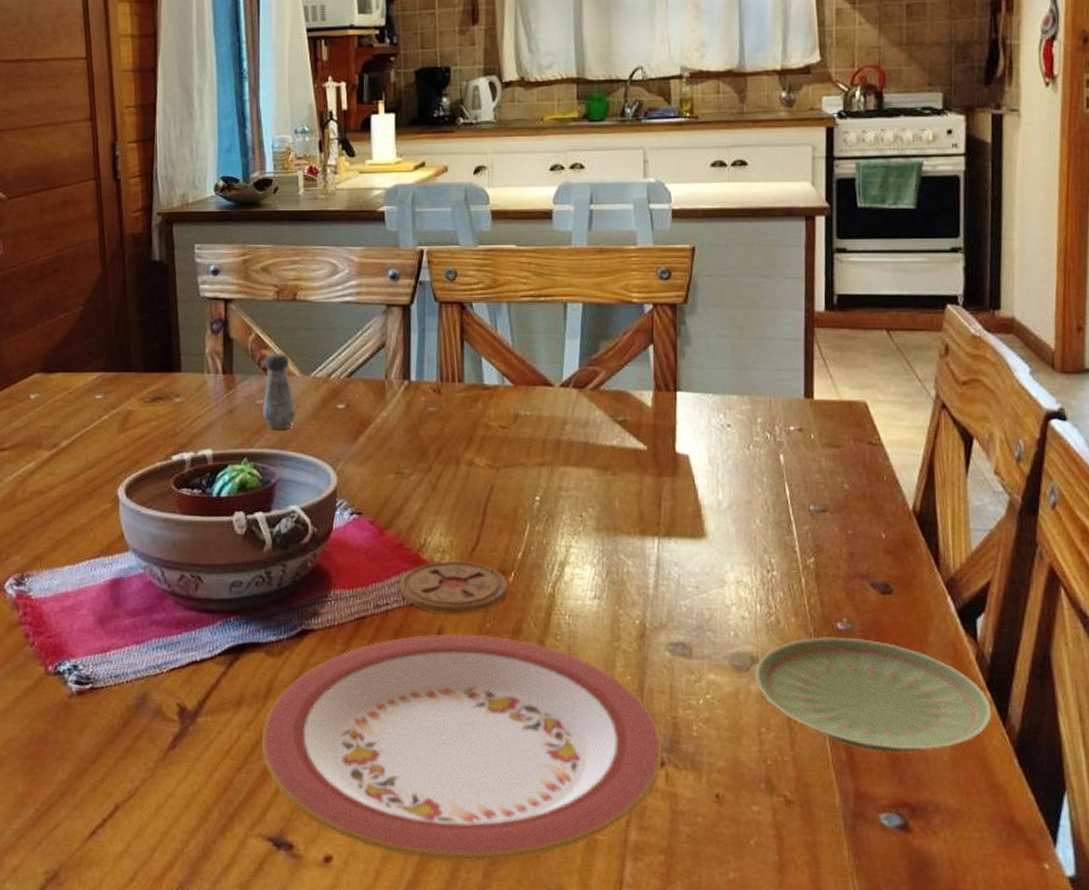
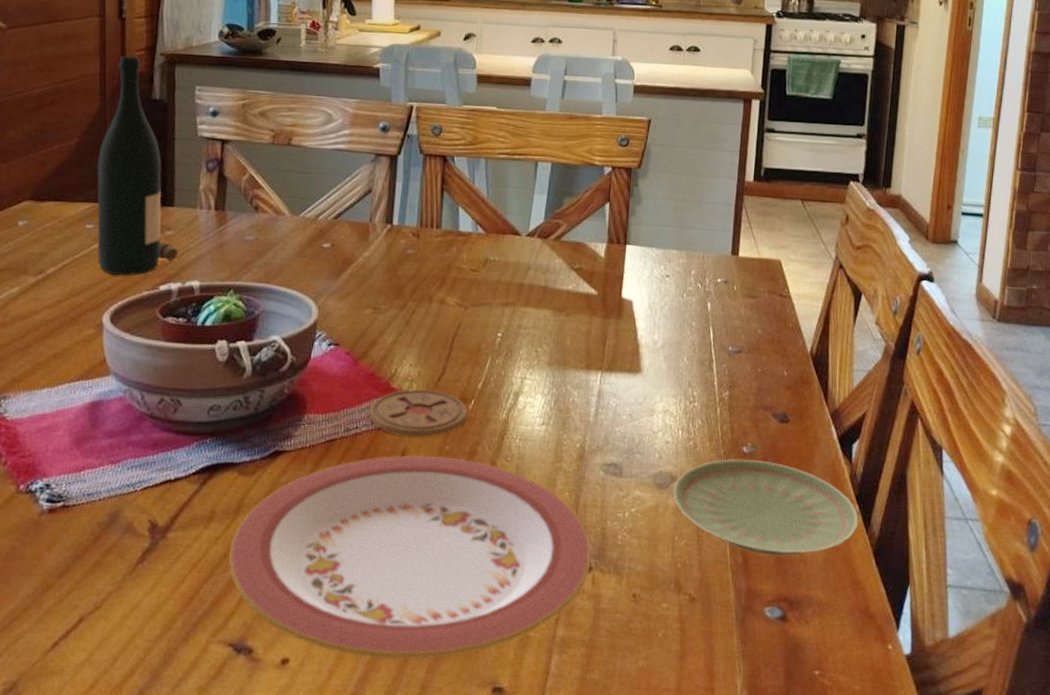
wine bottle: none [103,218,189,447] -> present [96,56,178,276]
salt shaker: present [262,353,297,430] -> none [250,193,284,265]

